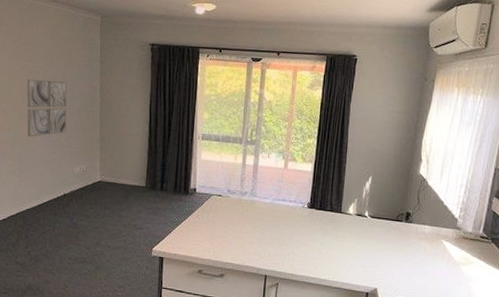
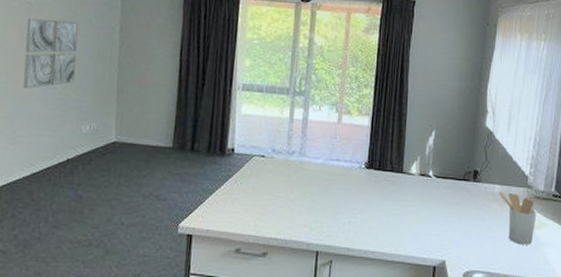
utensil holder: none [429,231,464,279] -> present [499,191,537,245]

